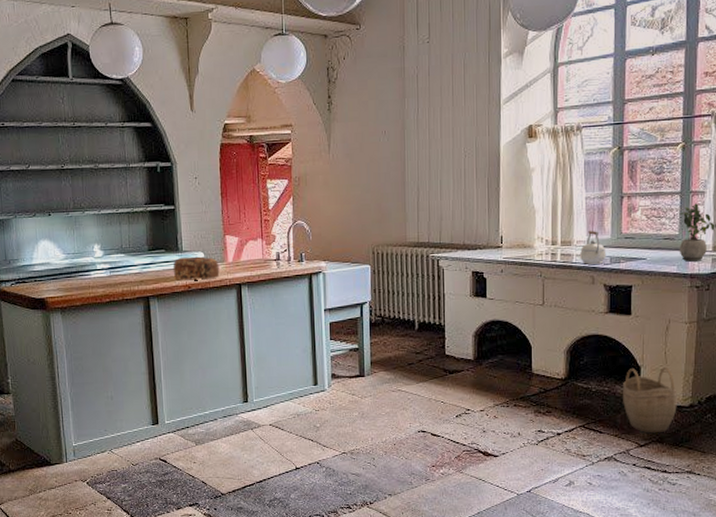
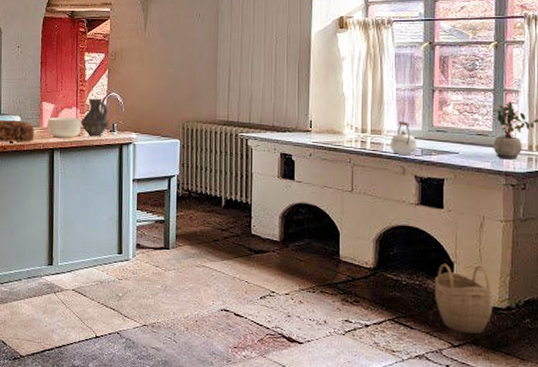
bowl: none [232,250,269,273] -> present [47,117,82,139]
jug: none [267,228,297,268] -> present [81,98,109,137]

